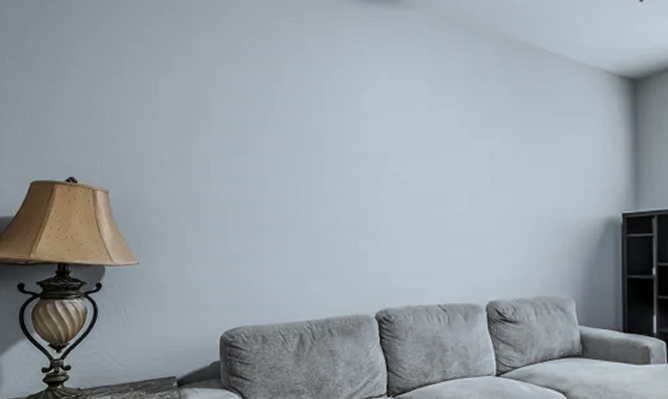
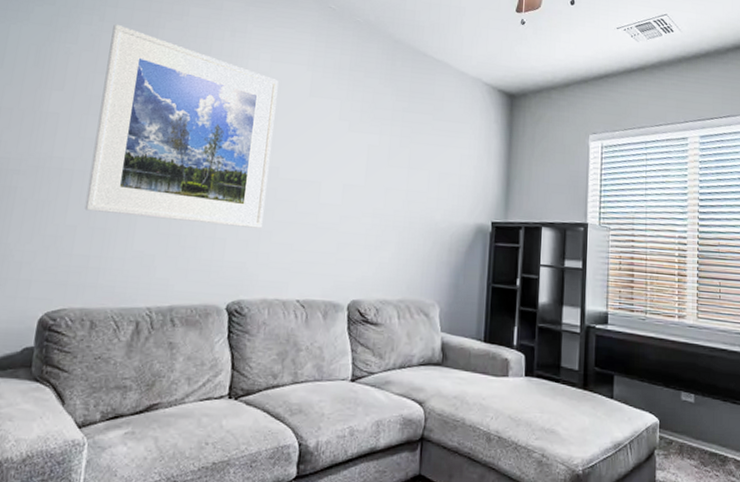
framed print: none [243,63,399,242] -> present [84,23,279,229]

